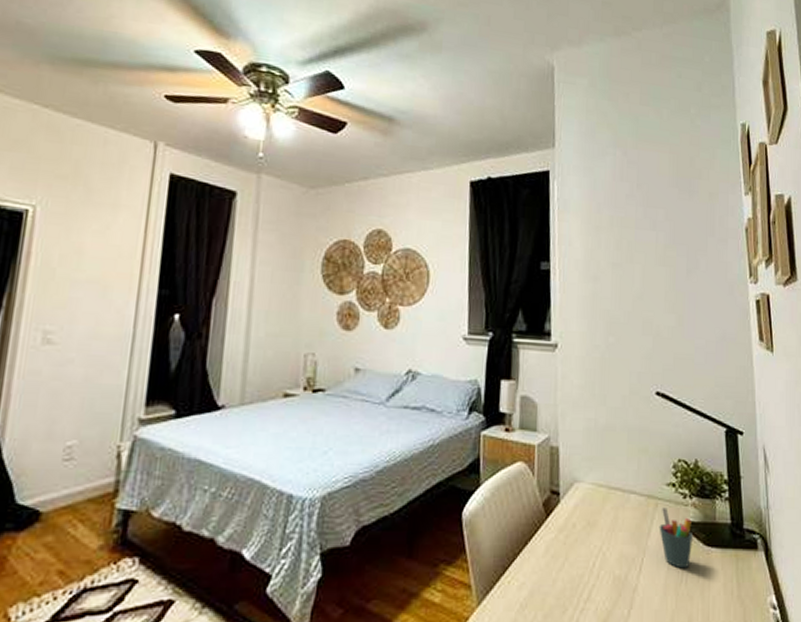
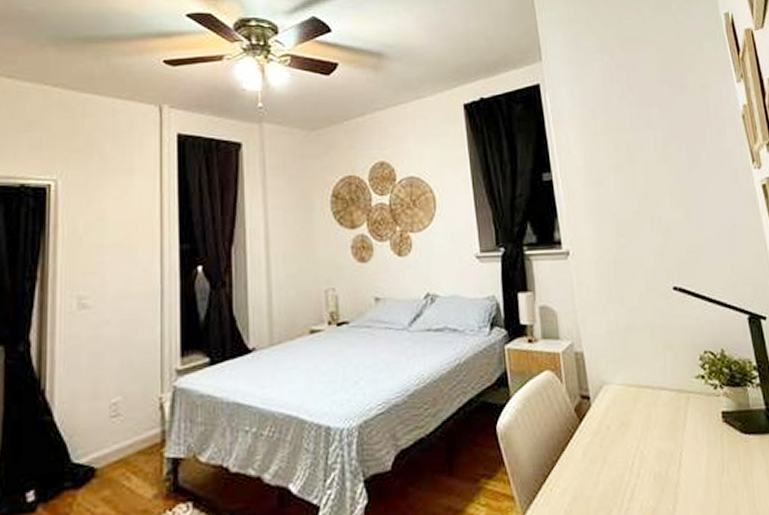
pen holder: present [659,507,693,569] -> none [693,400,730,459]

